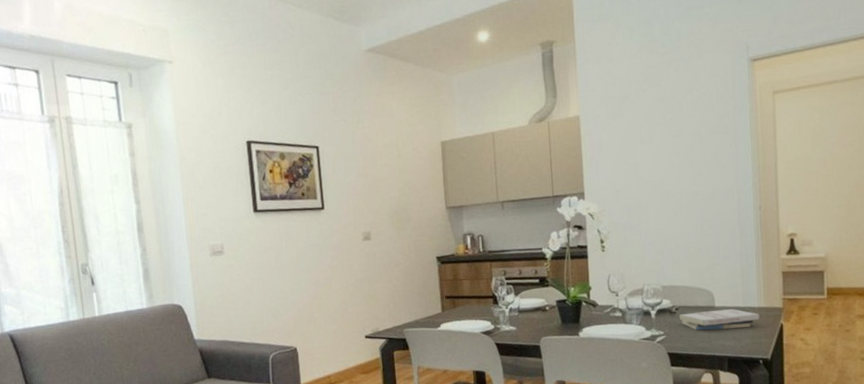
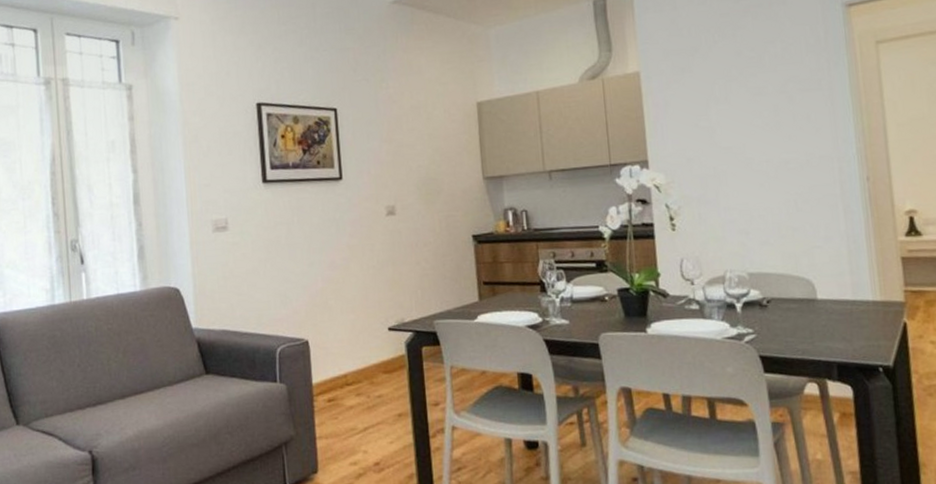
books: present [679,308,760,331] -> none [772,302,876,329]

